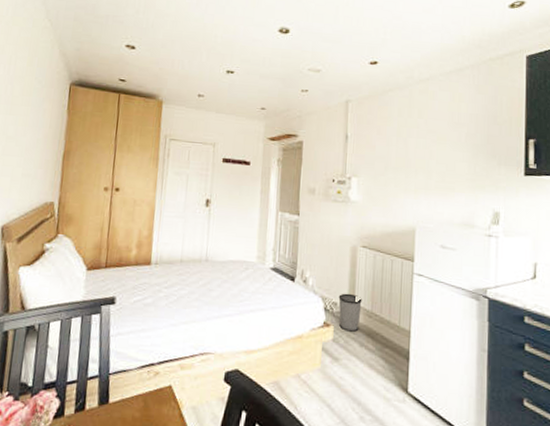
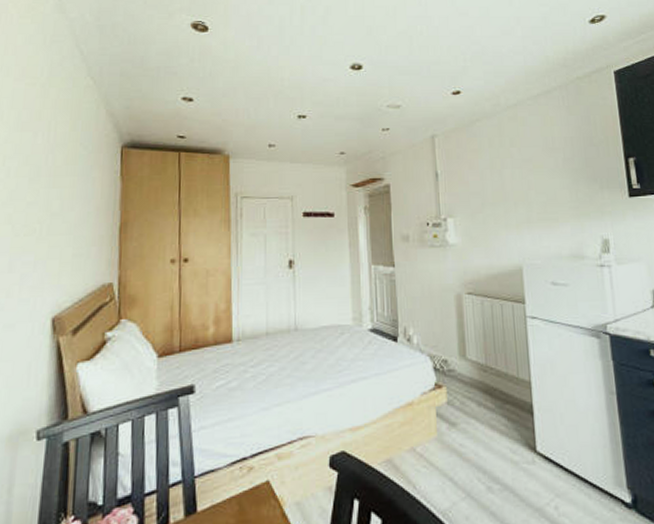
wastebasket: present [338,293,362,332] -> none [448,347,475,391]

